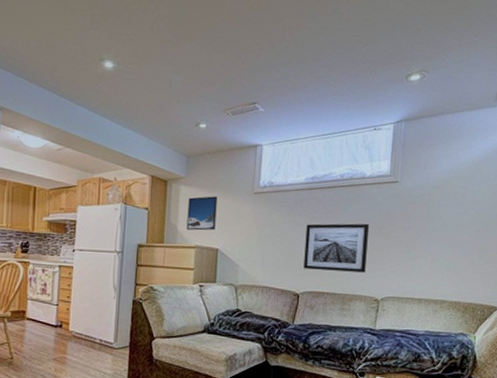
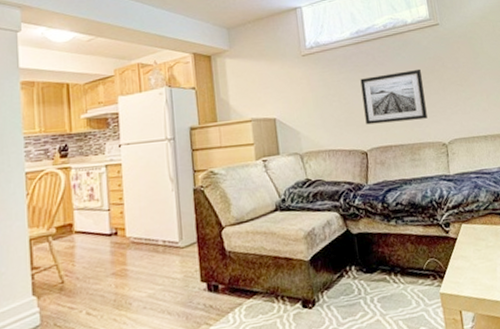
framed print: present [186,196,217,231] -> none [236,65,269,104]

